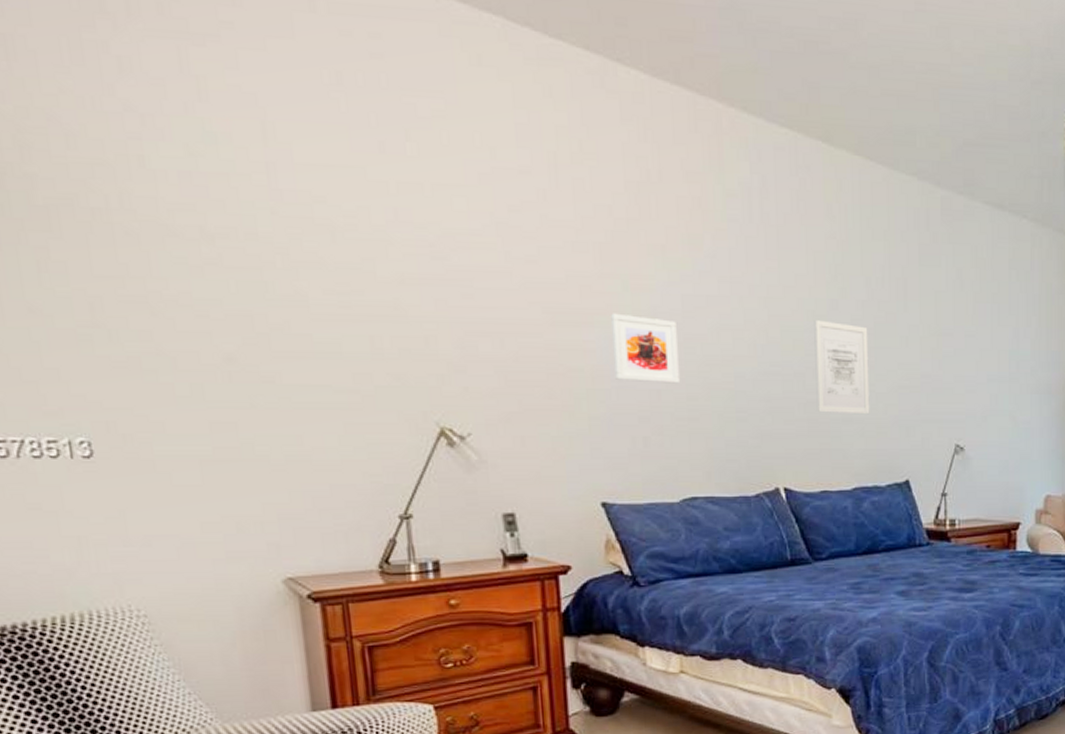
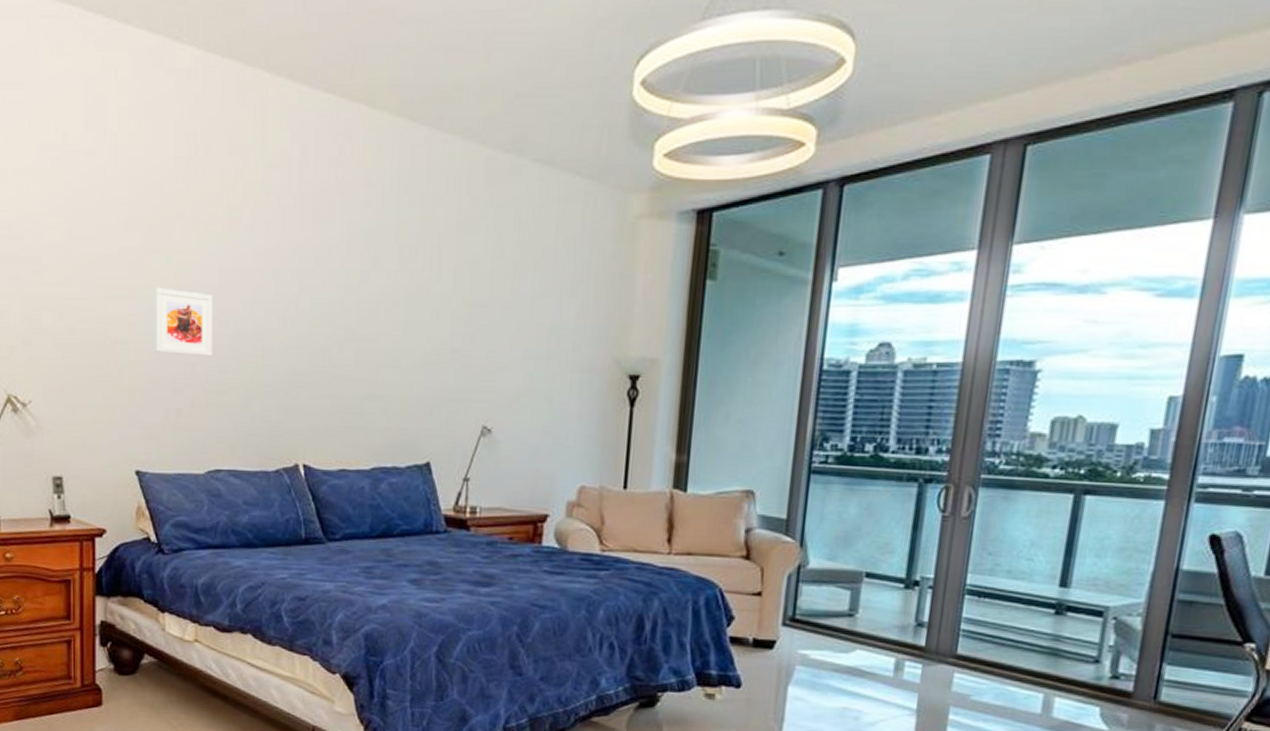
wall art: present [814,320,870,415] -> none [341,292,398,392]

